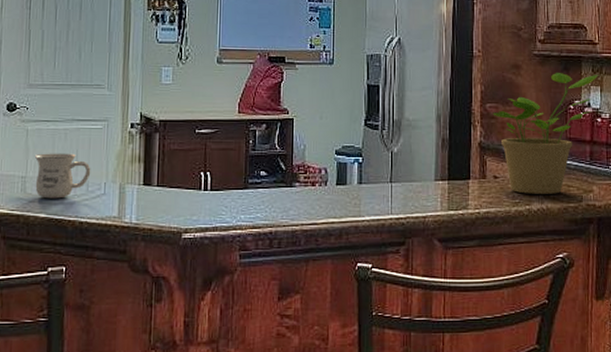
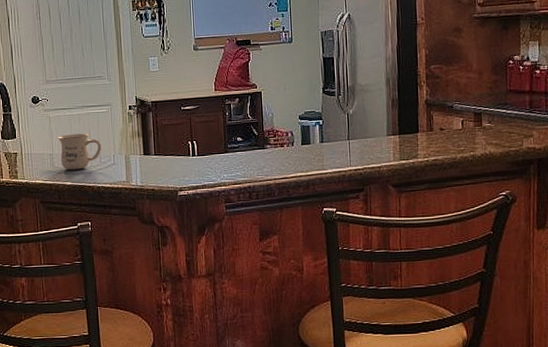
potted plant: present [492,72,599,194] -> none [437,30,537,142]

